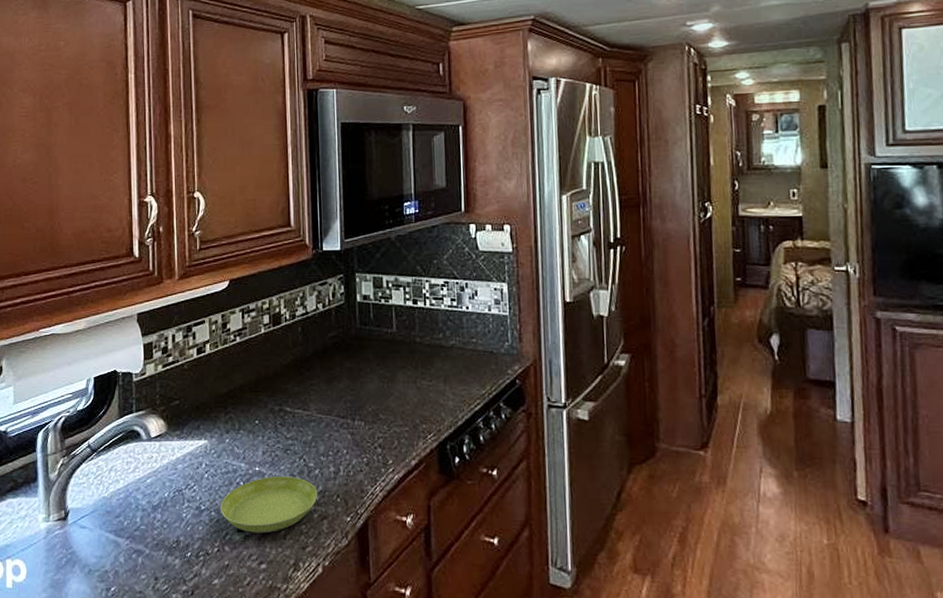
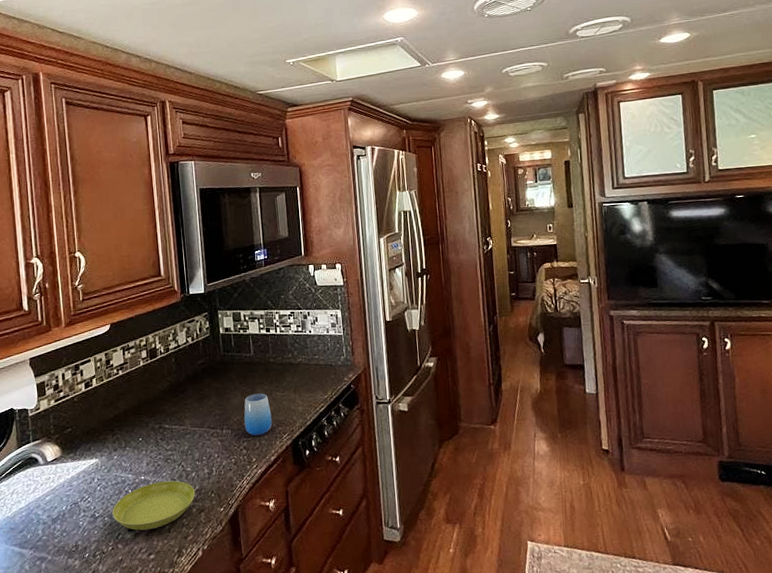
cup: none [380,380,415,432] -> present [243,393,273,436]

